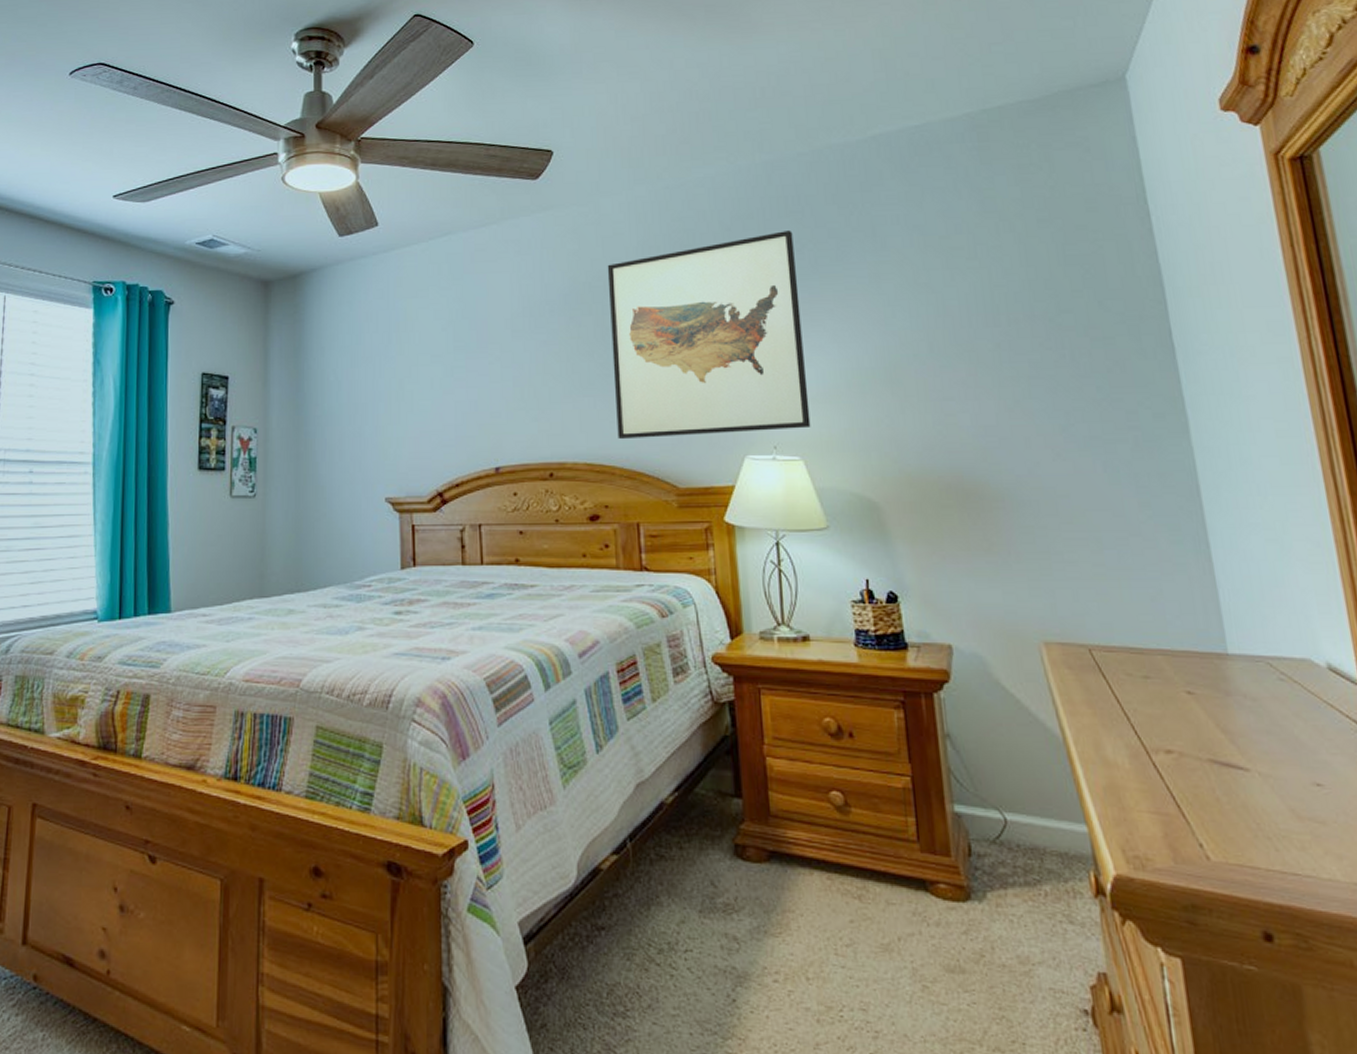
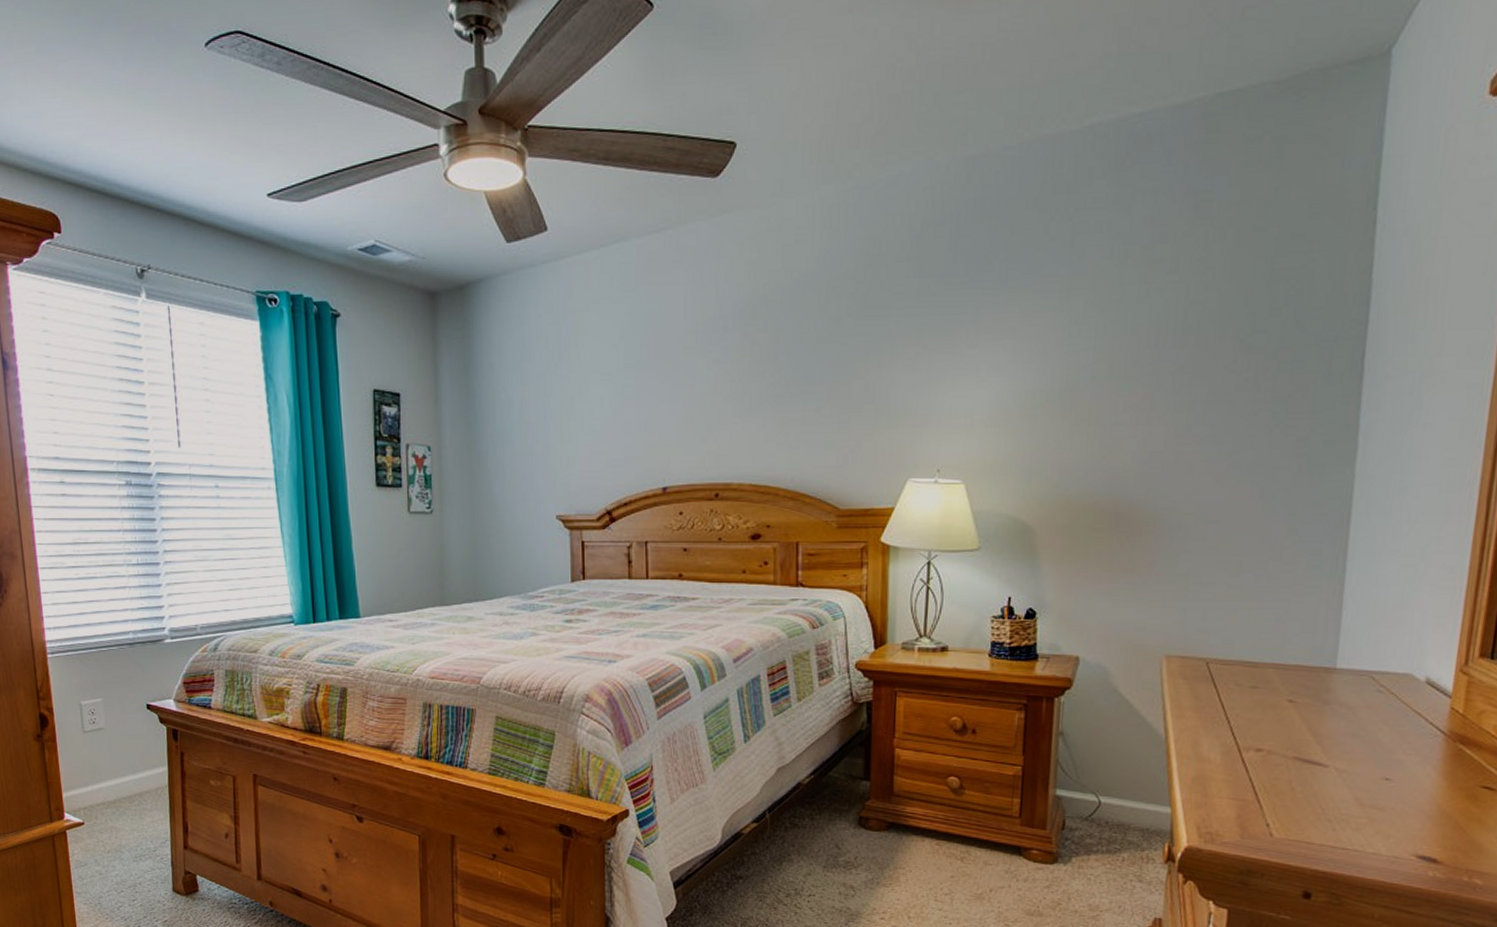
wall art: present [607,229,811,440] -> none [784,237,986,462]

